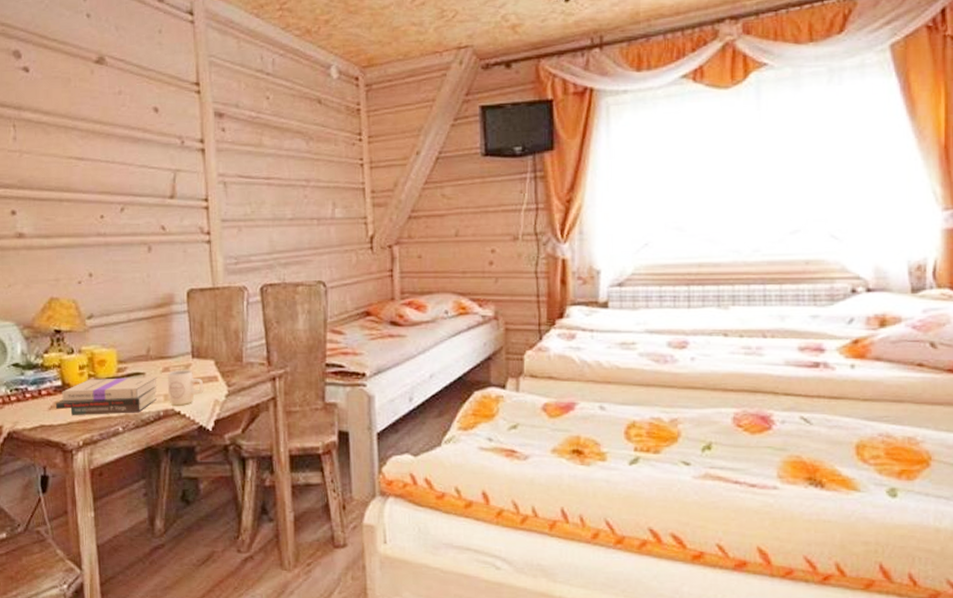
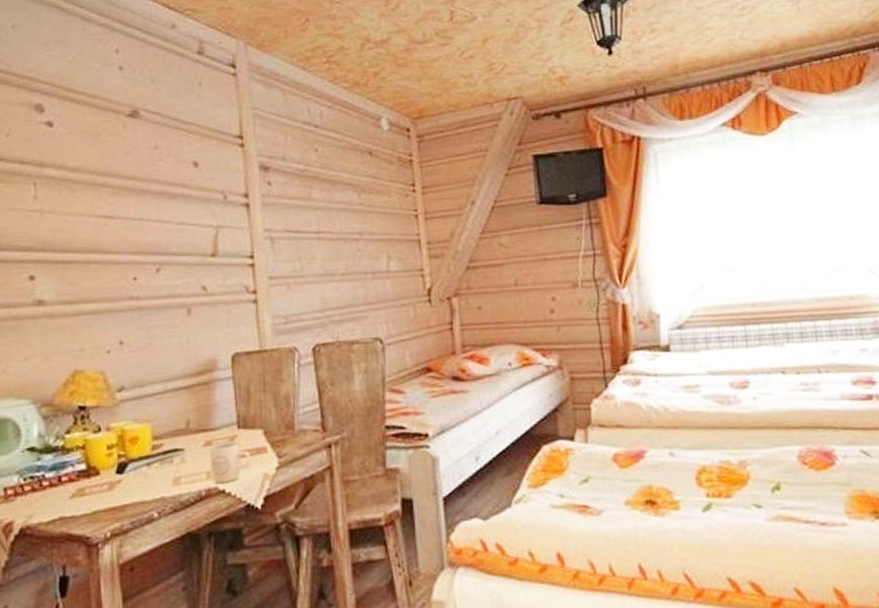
books: present [55,376,157,415] -> none [78,452,198,503]

